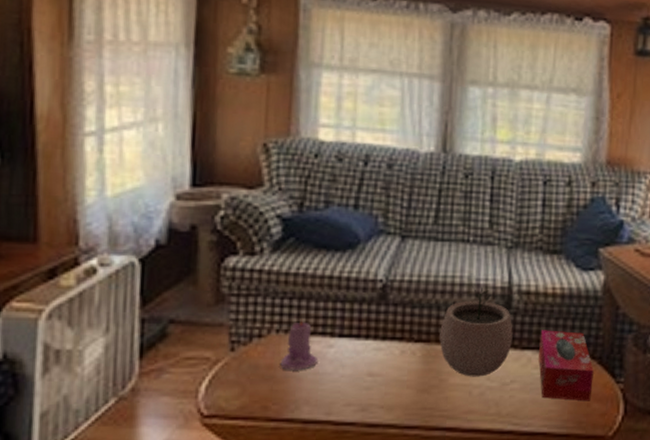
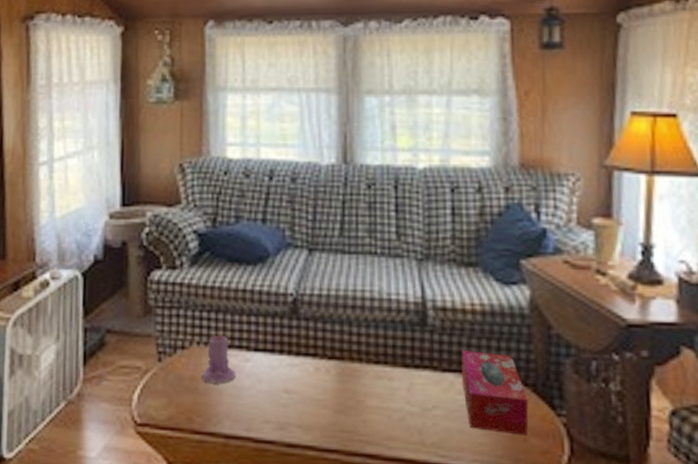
plant pot: present [439,286,513,377] -> none [353,301,431,400]

